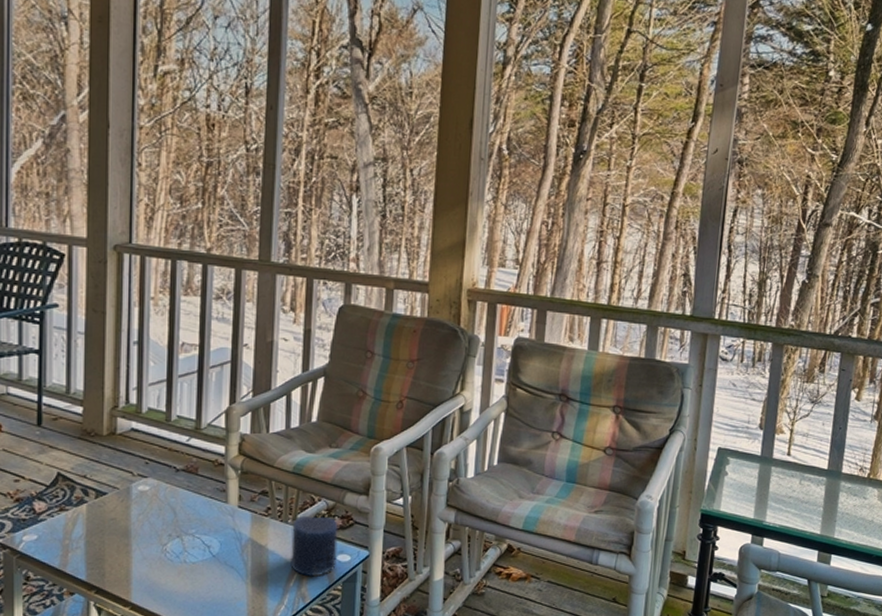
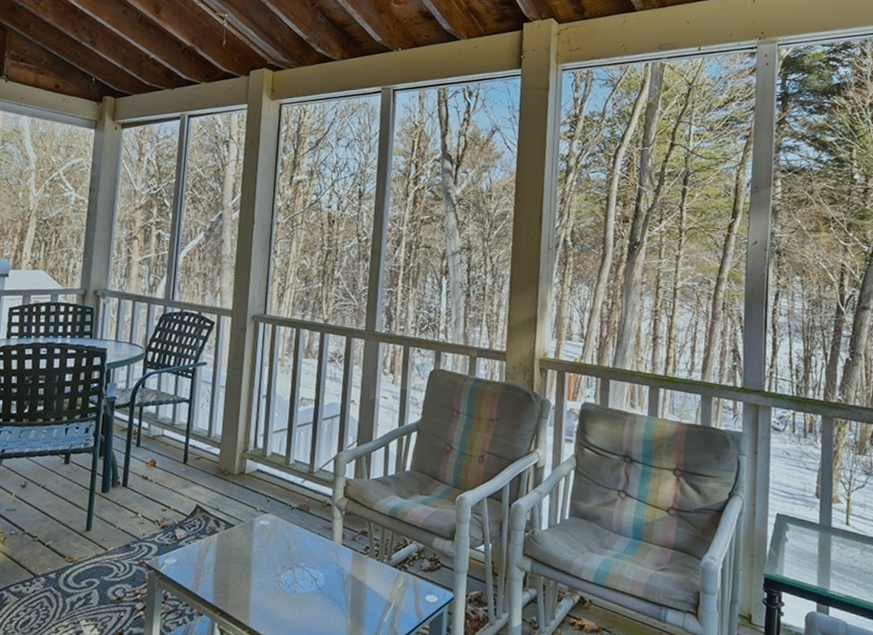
candle: present [290,515,338,577] -> none [385,555,427,615]

